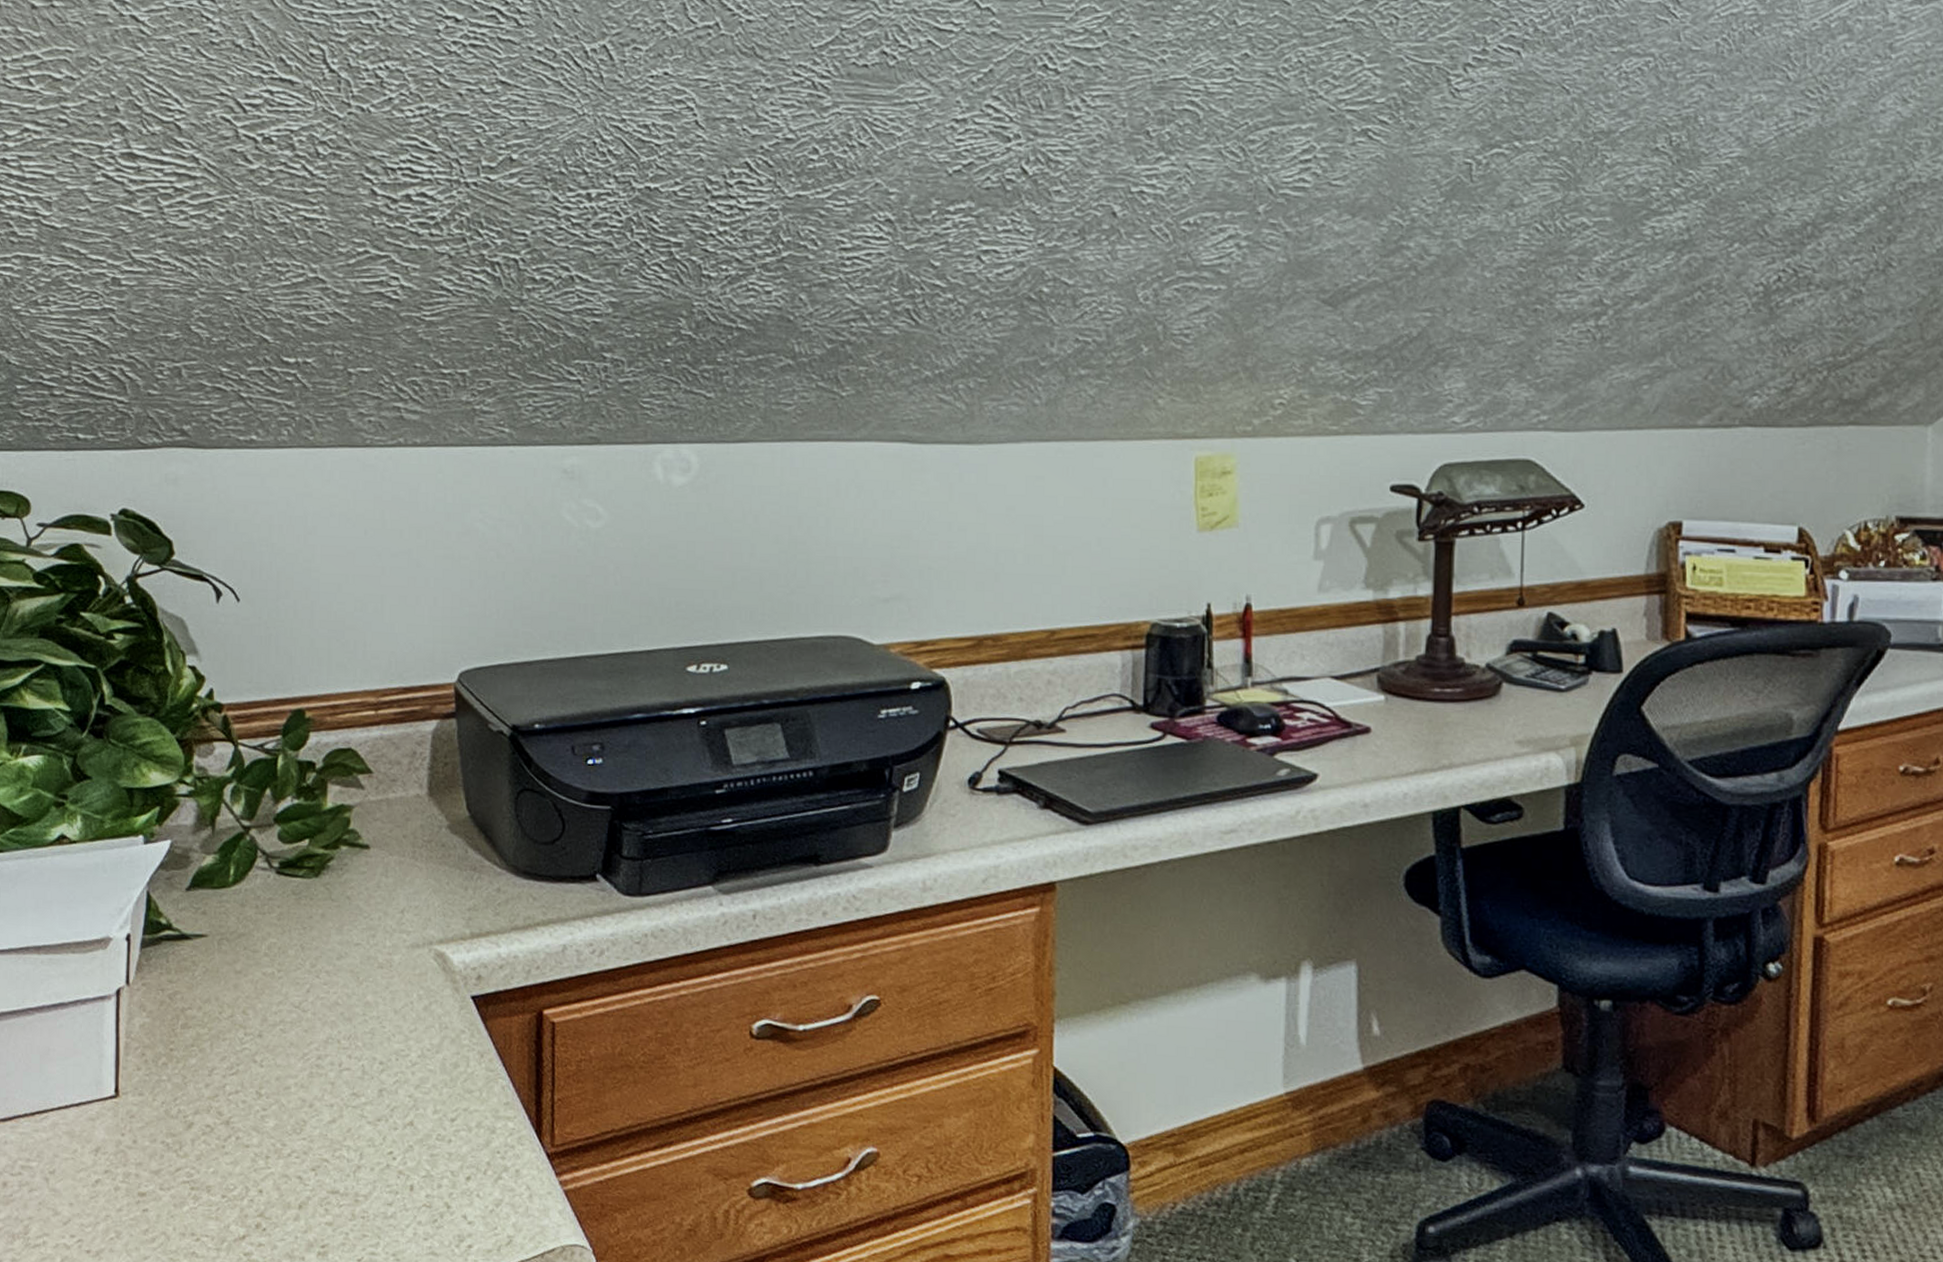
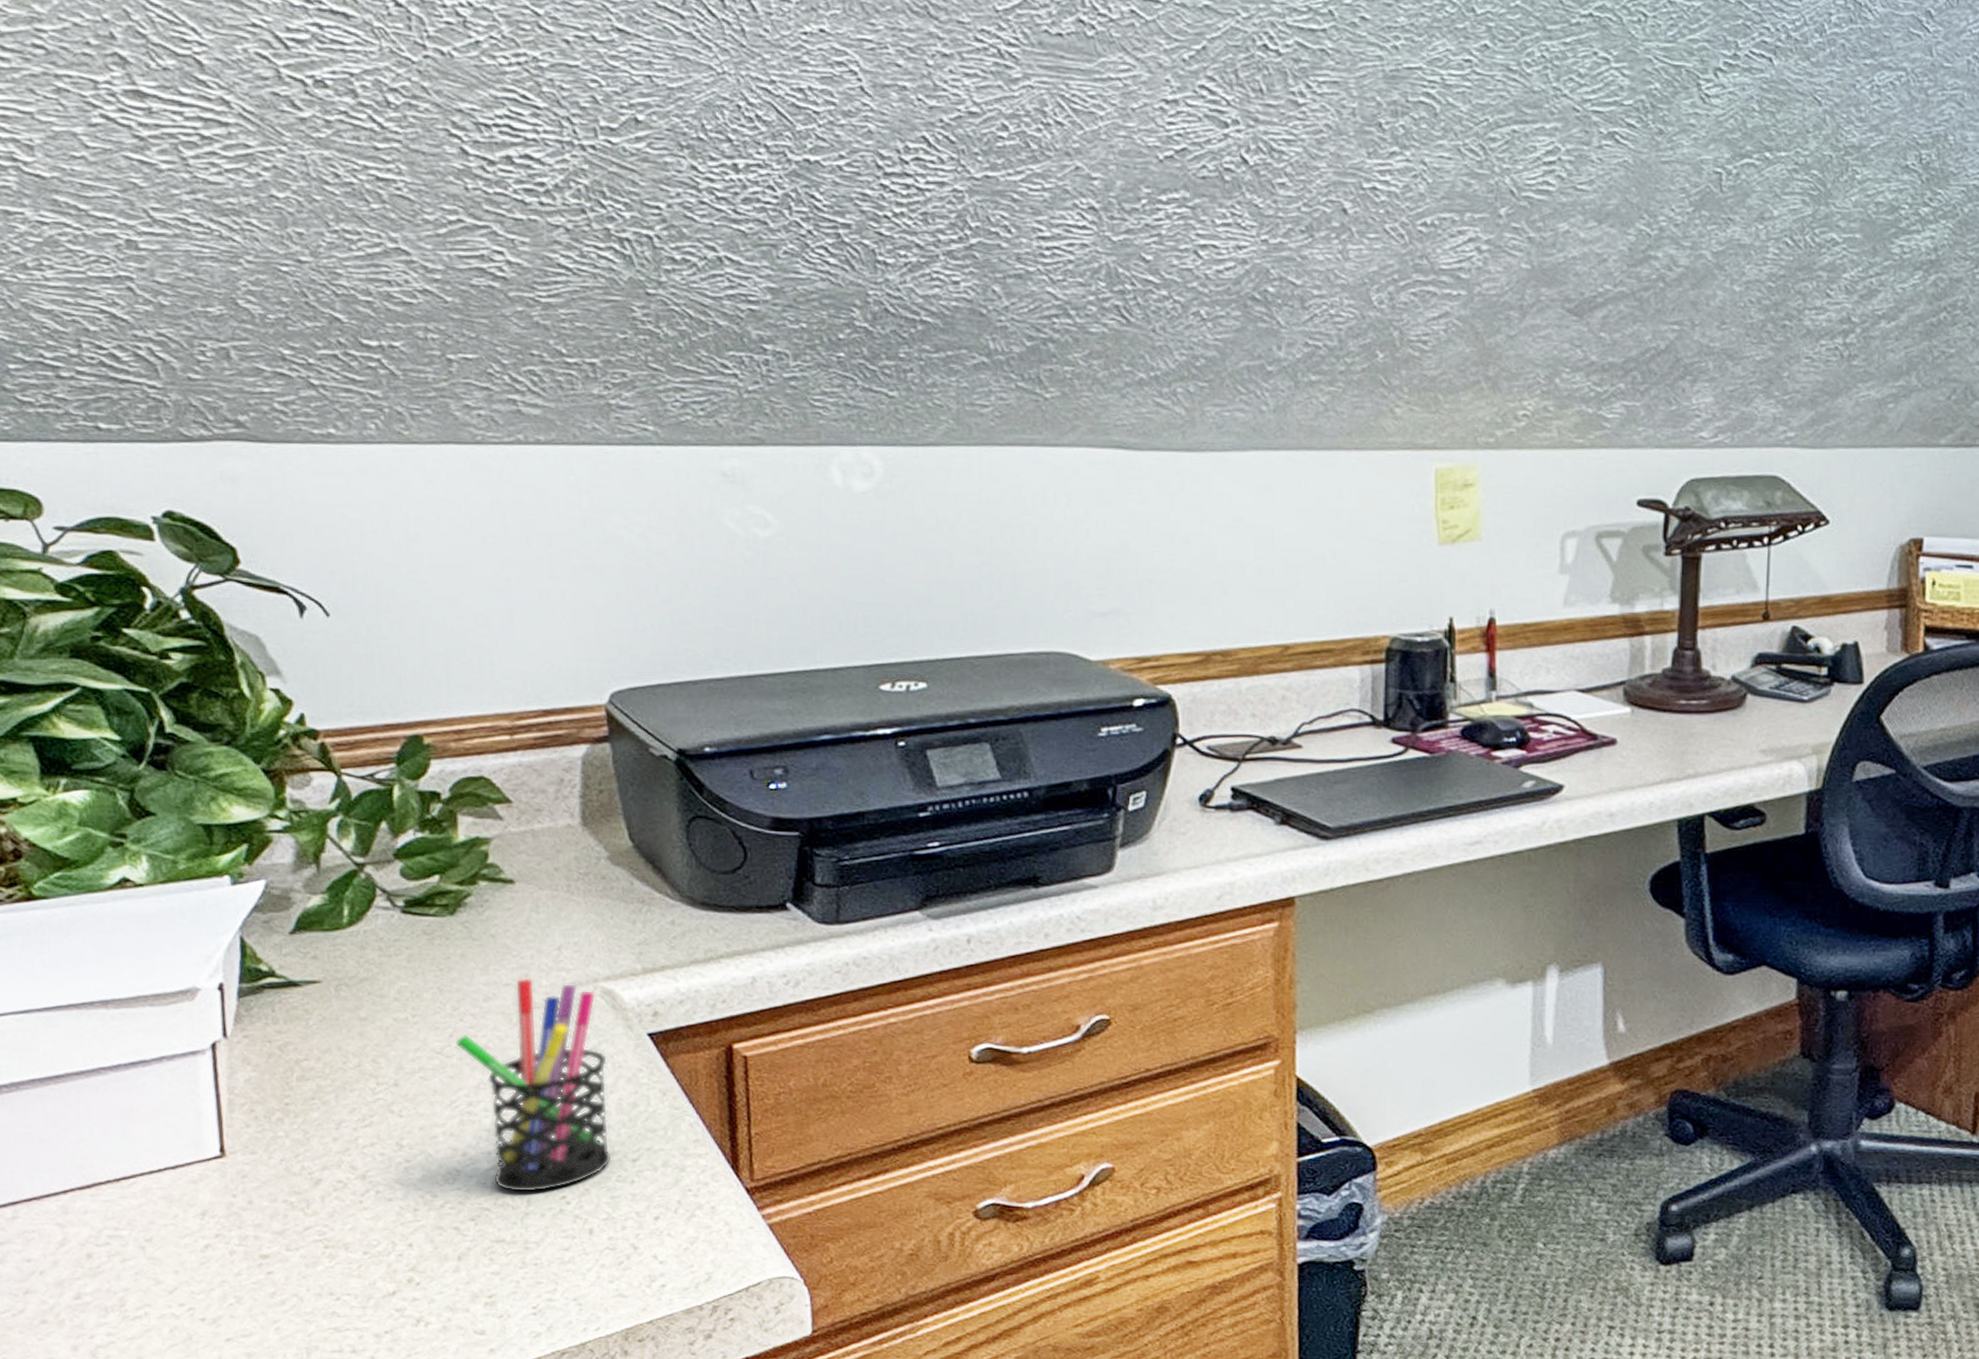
pen holder: none [310,937,435,1147] -> present [454,977,612,1193]

